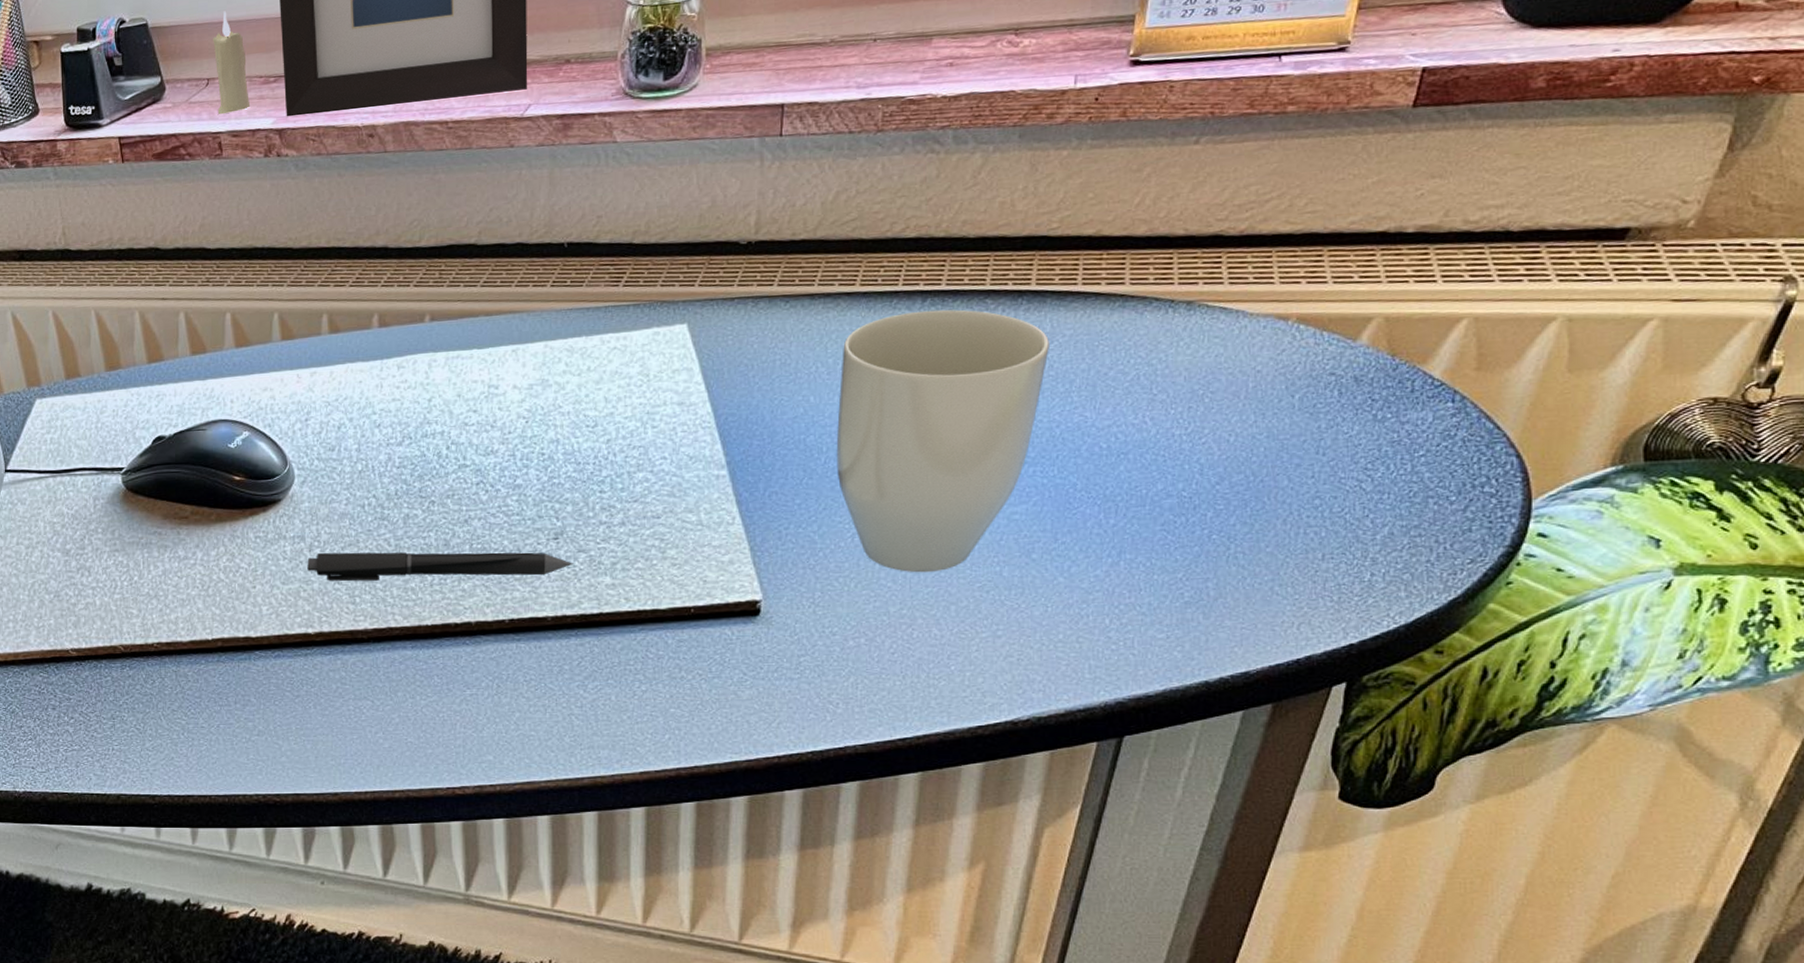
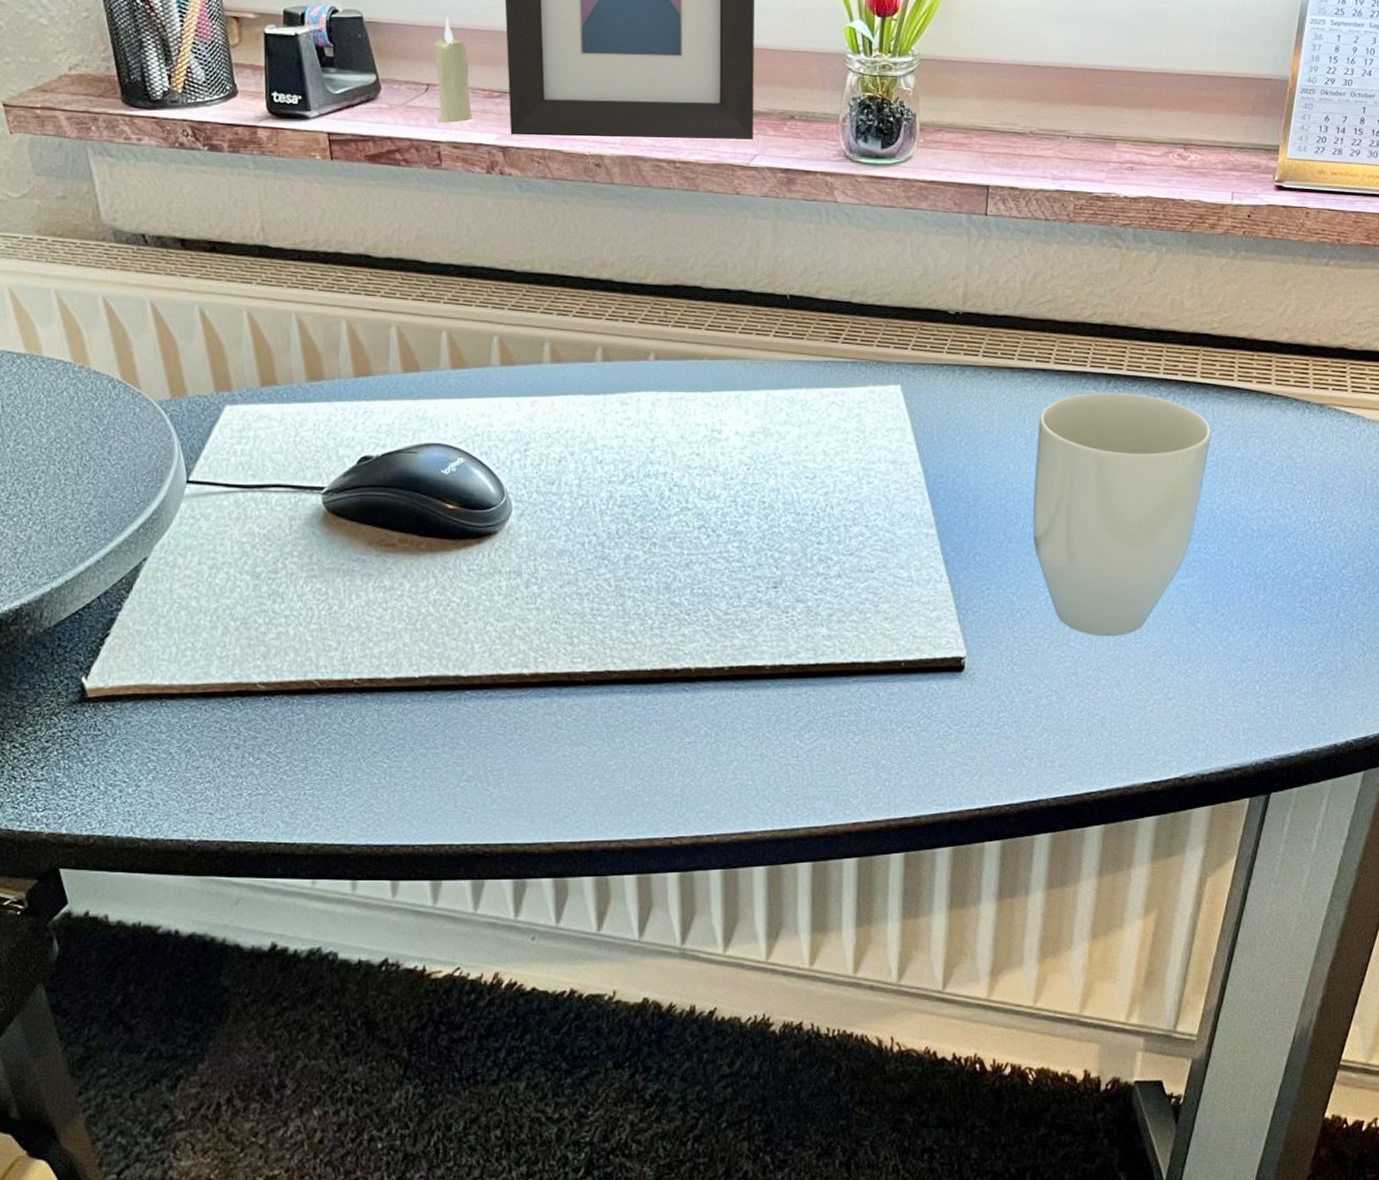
pen: present [307,552,574,582] -> none [523,589,792,624]

